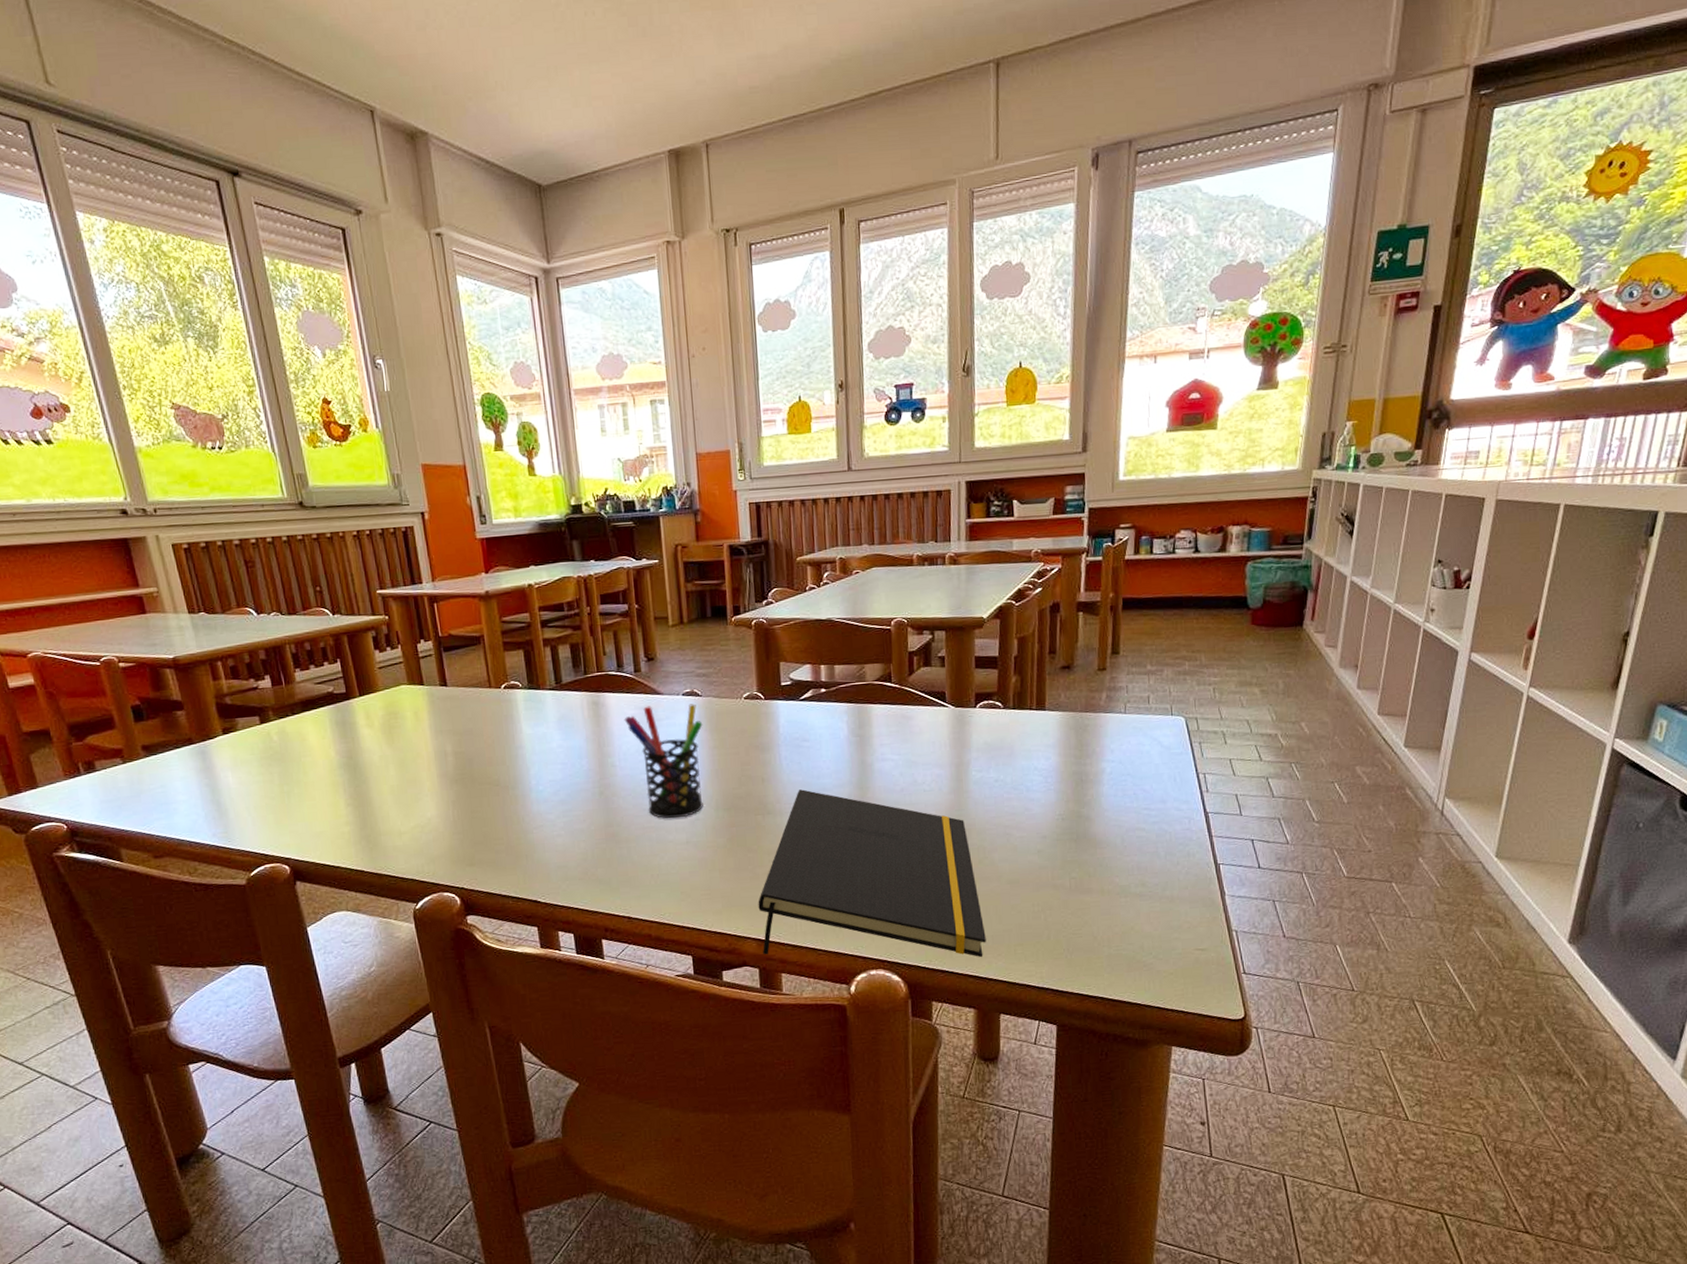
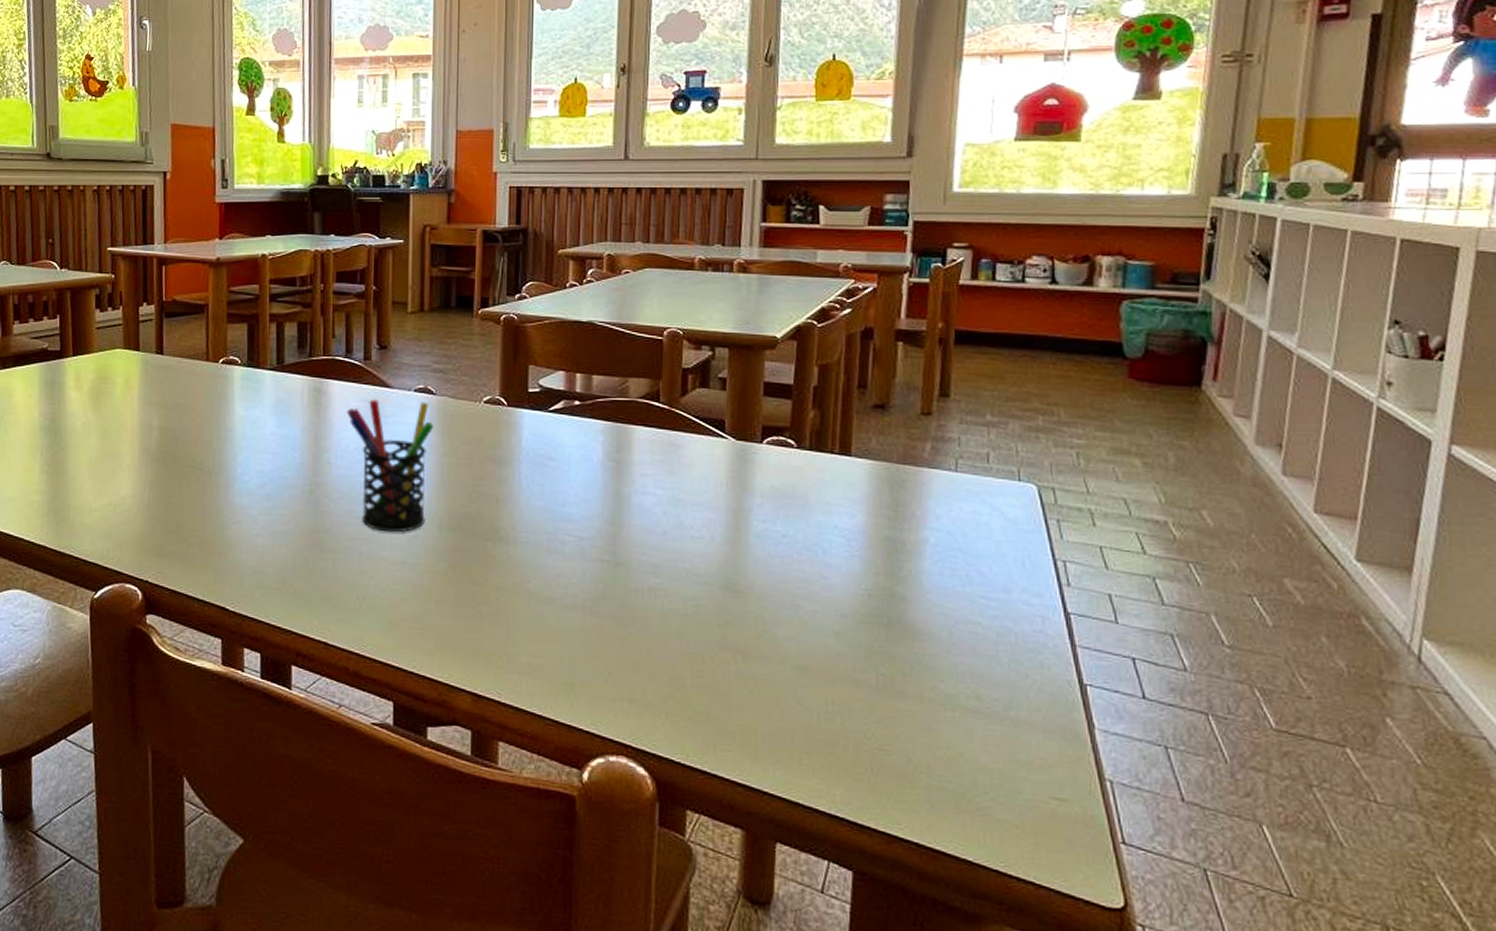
notepad: present [758,789,986,957] -> none [478,517,762,761]

